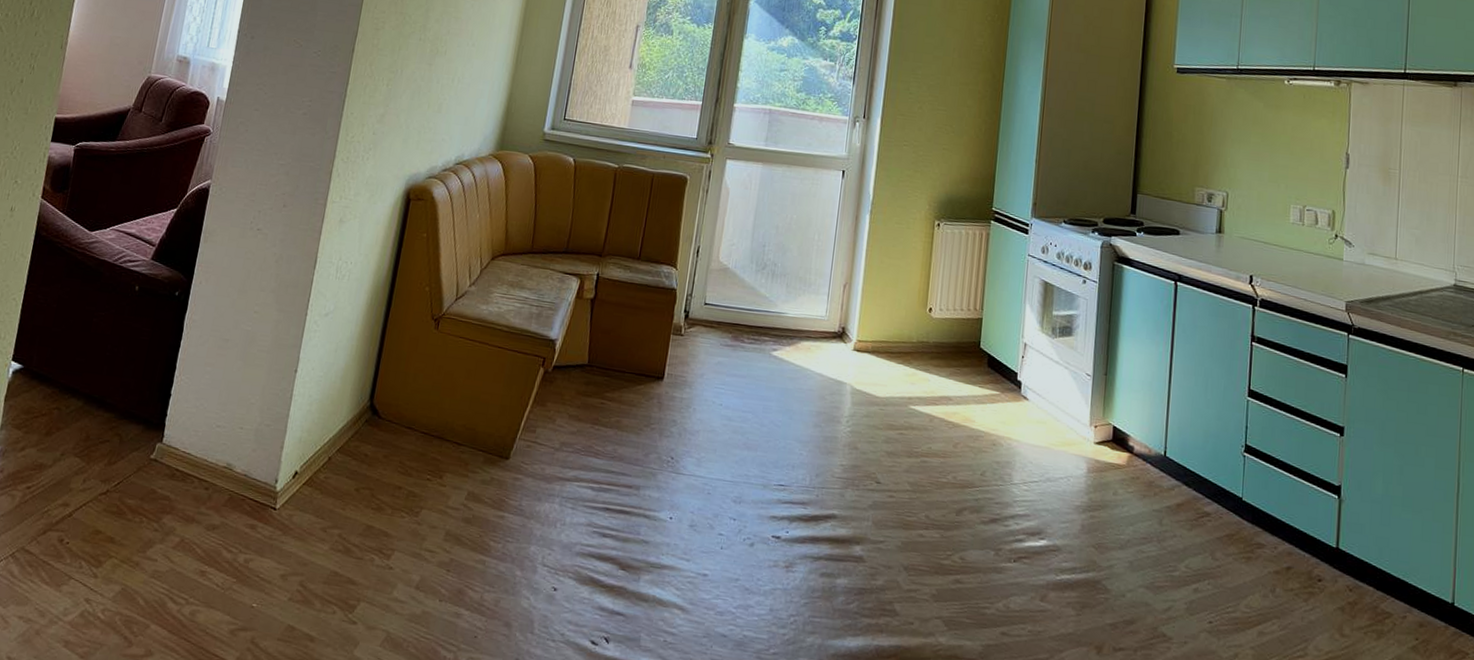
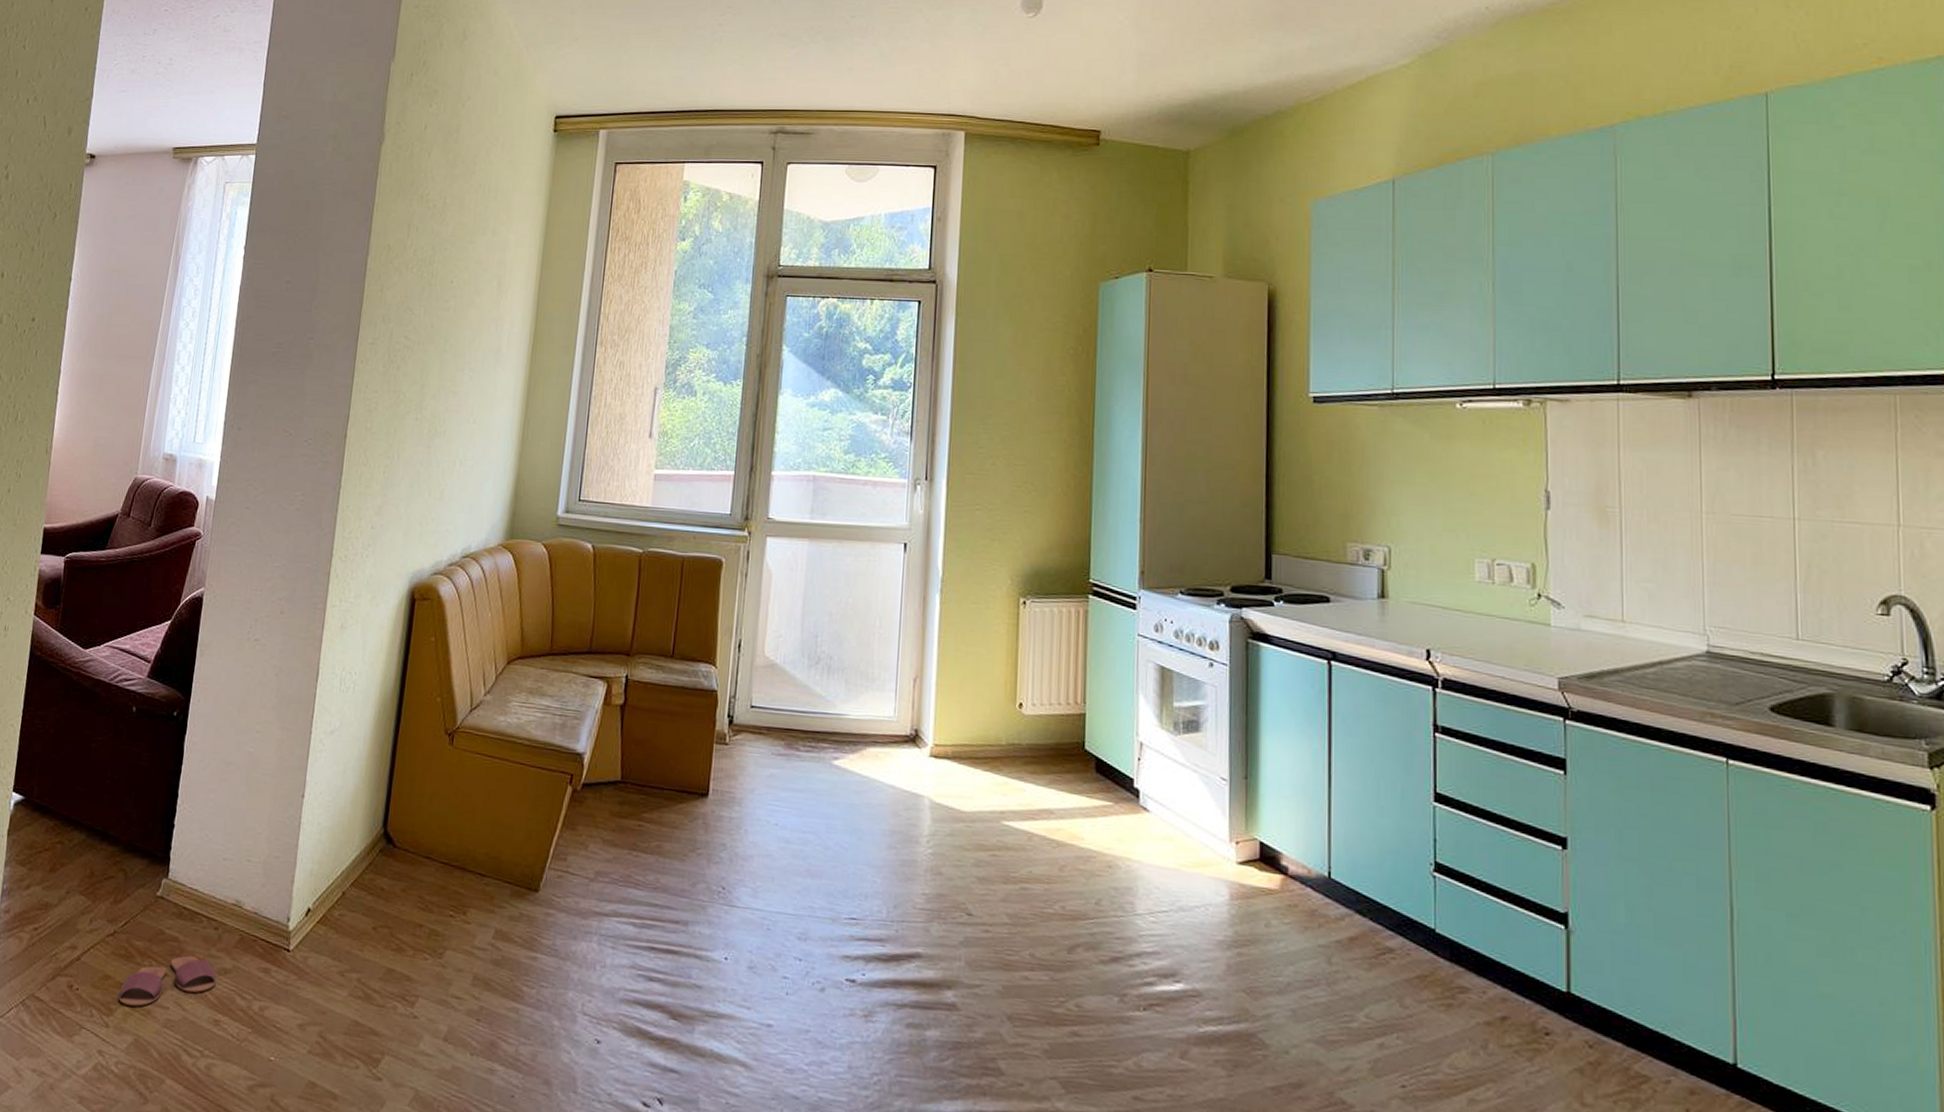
slippers: none [108,513,205,559] -> present [118,955,217,1007]

